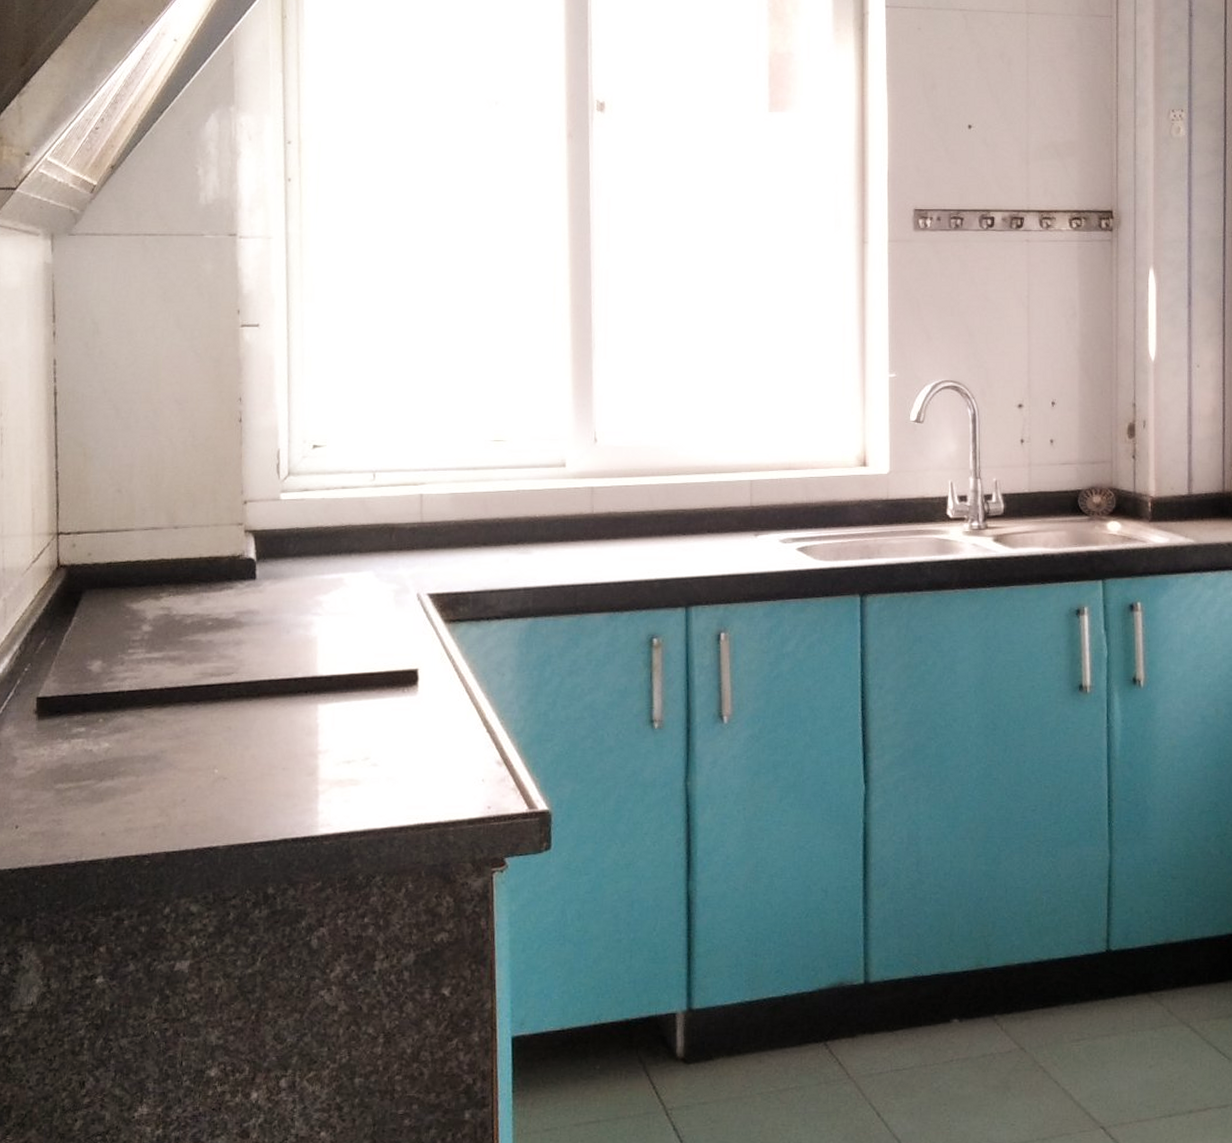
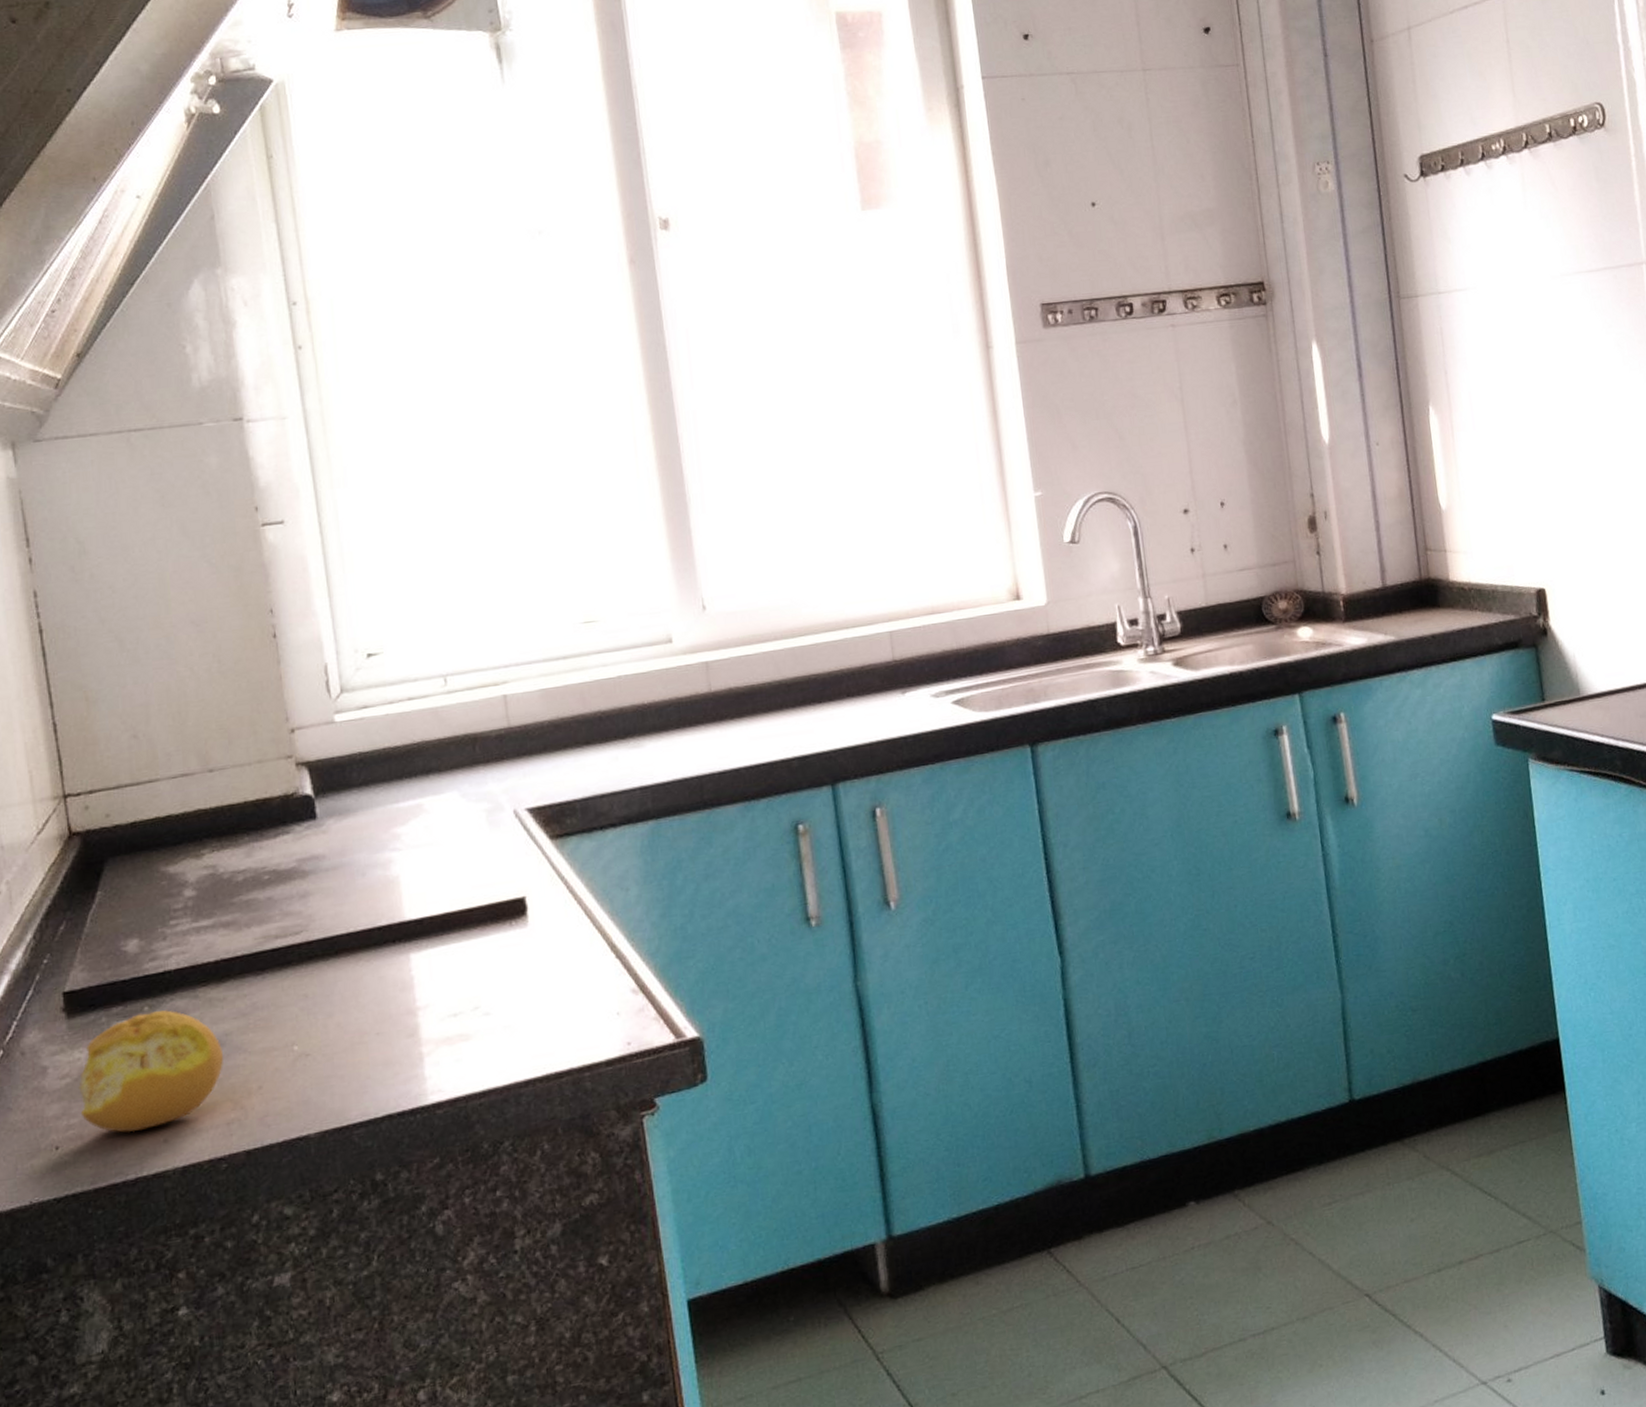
fruit: none [39,724,158,823] -> present [78,1010,224,1133]

